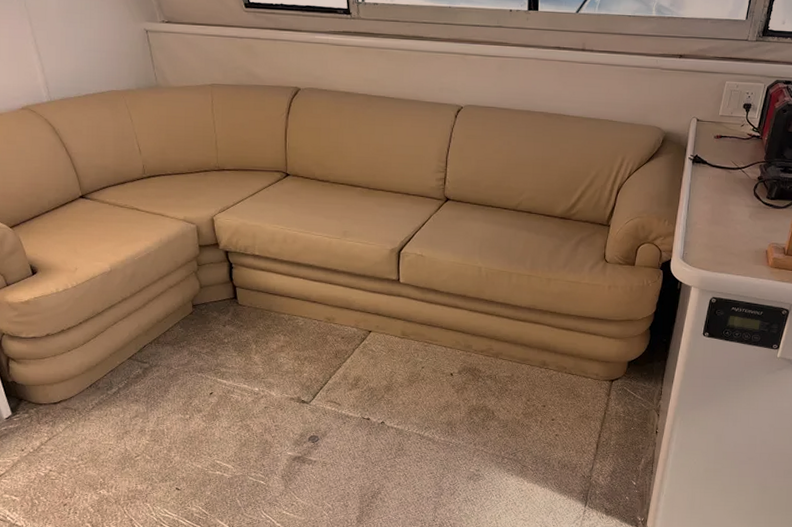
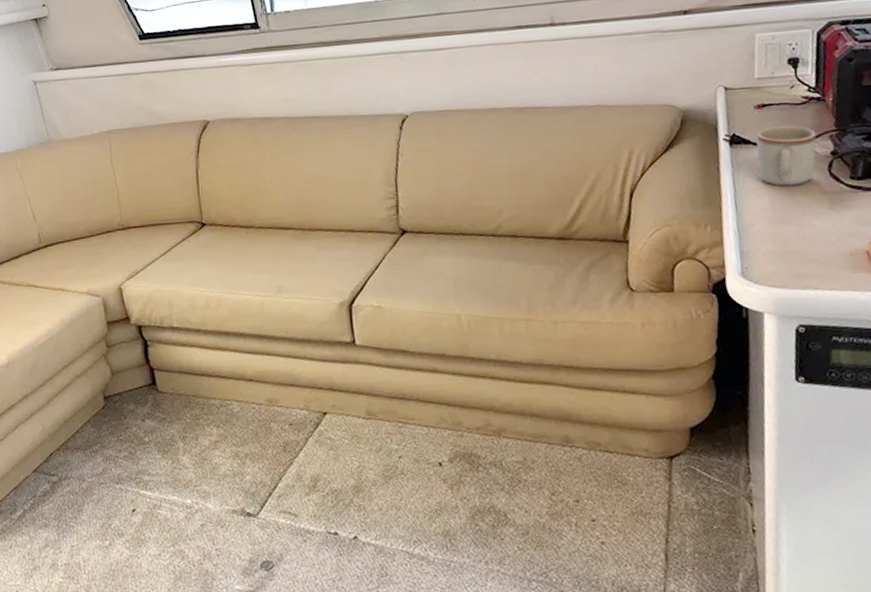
mug: none [707,153,751,199] -> present [756,125,817,186]

